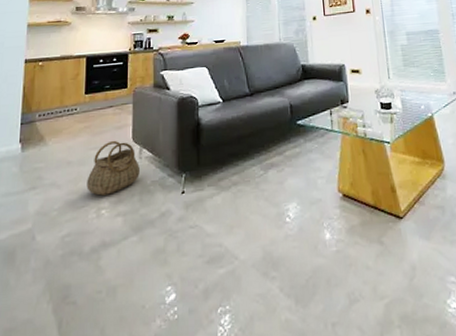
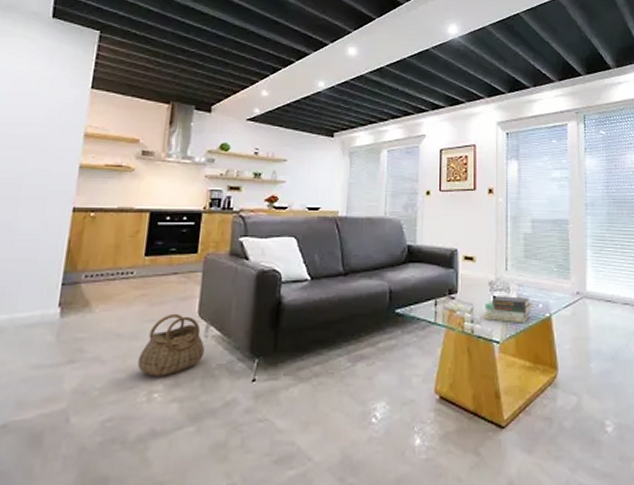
books: none [374,101,417,125] -> present [484,296,534,324]

